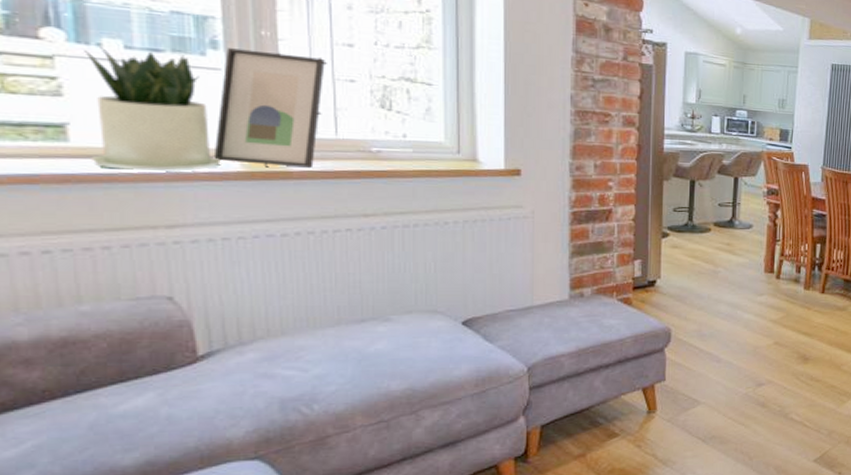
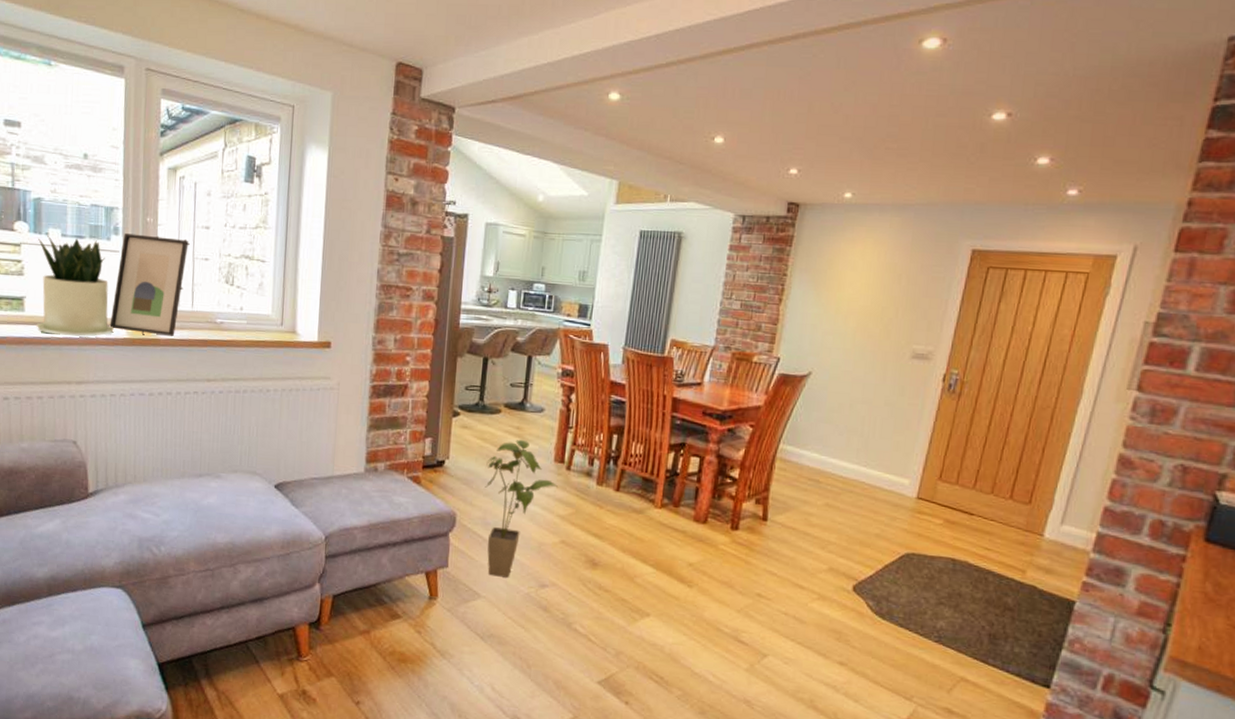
house plant: none [699,254,770,383] -> present [485,439,559,578]

